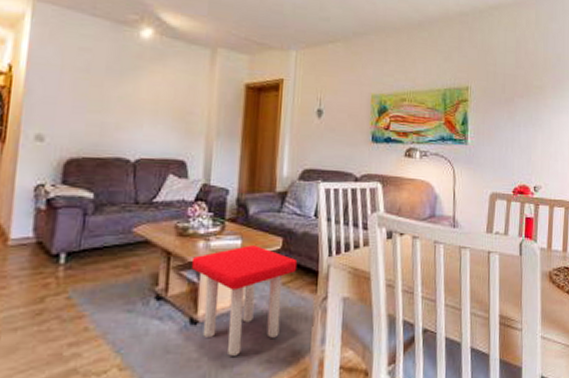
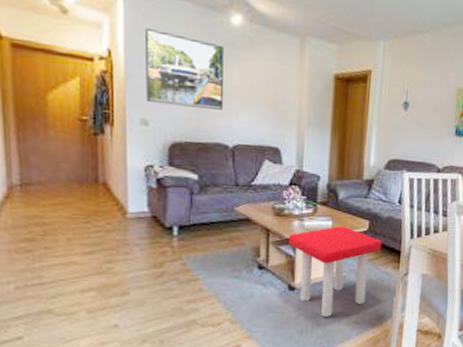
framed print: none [44,43,132,123] -> present [146,29,224,110]

